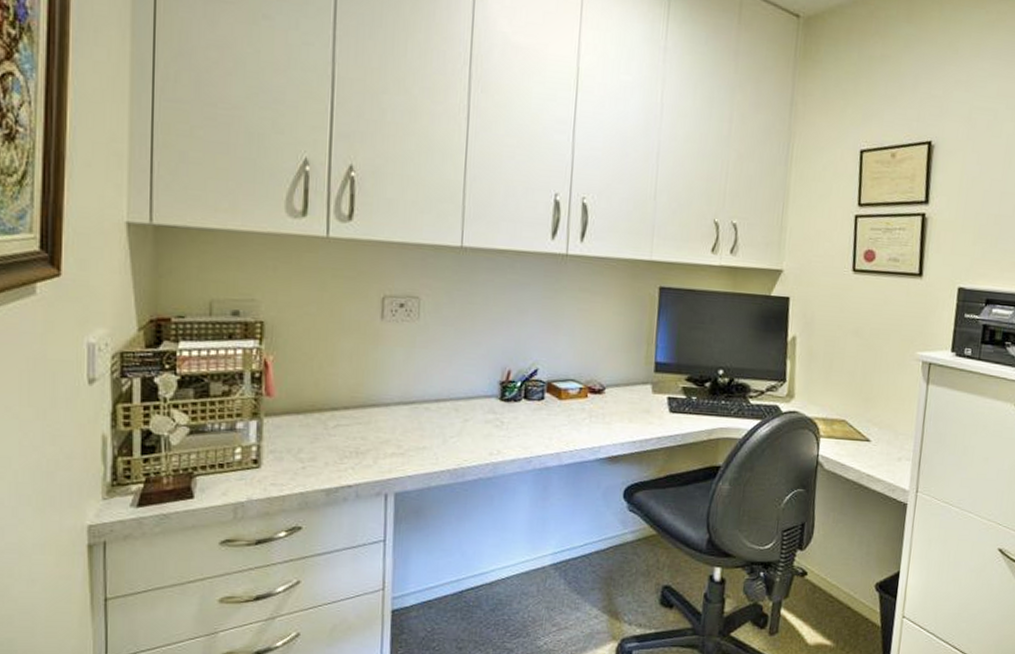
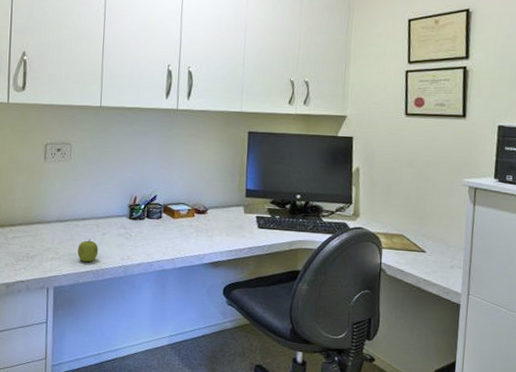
fruit: none [428,427,458,459] -> present [77,238,99,262]

